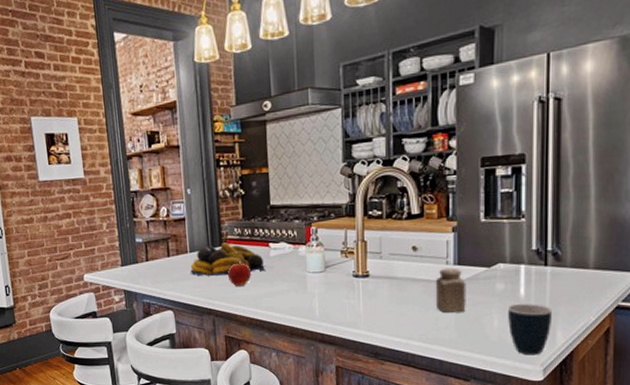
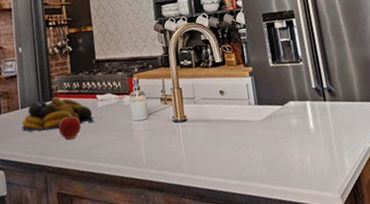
salt shaker: present [435,267,466,313] -> none [242,107,271,150]
mug: present [508,304,552,355] -> none [303,135,340,184]

